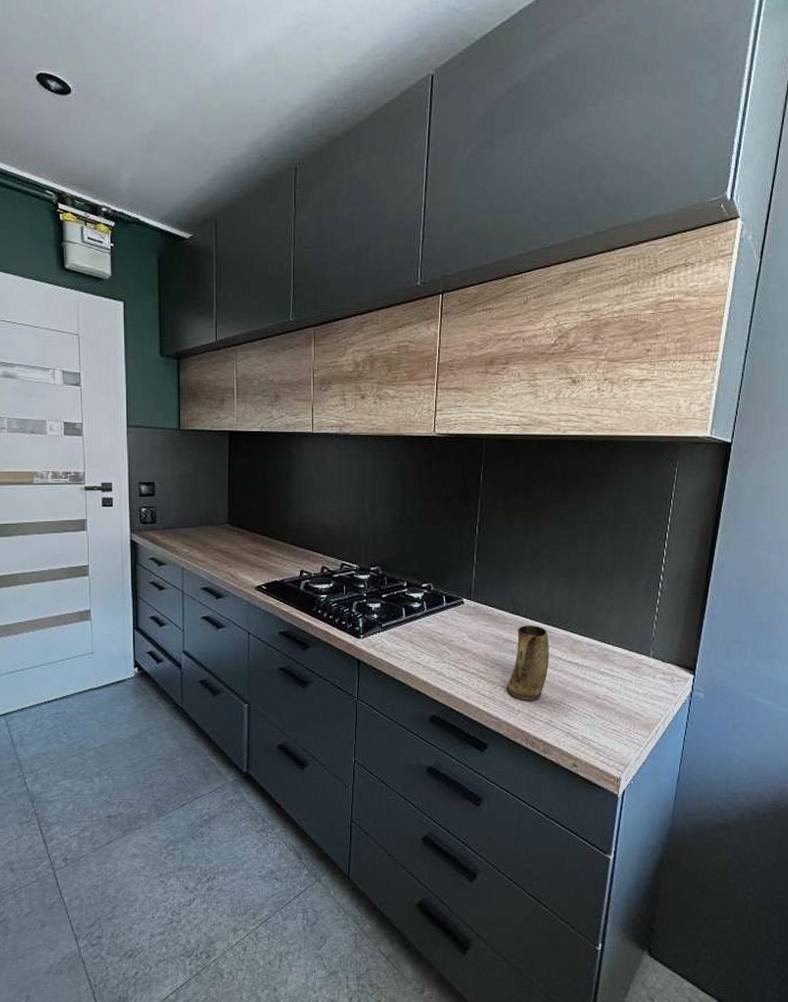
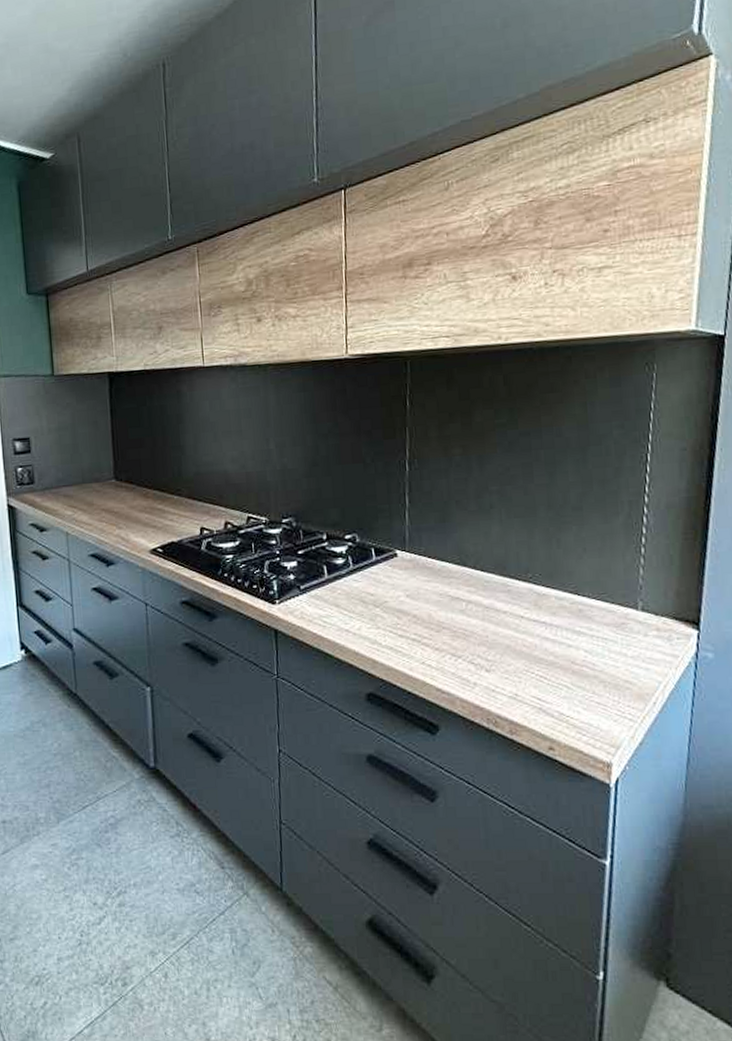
mug: present [506,625,549,700] -> none [457,578,509,670]

